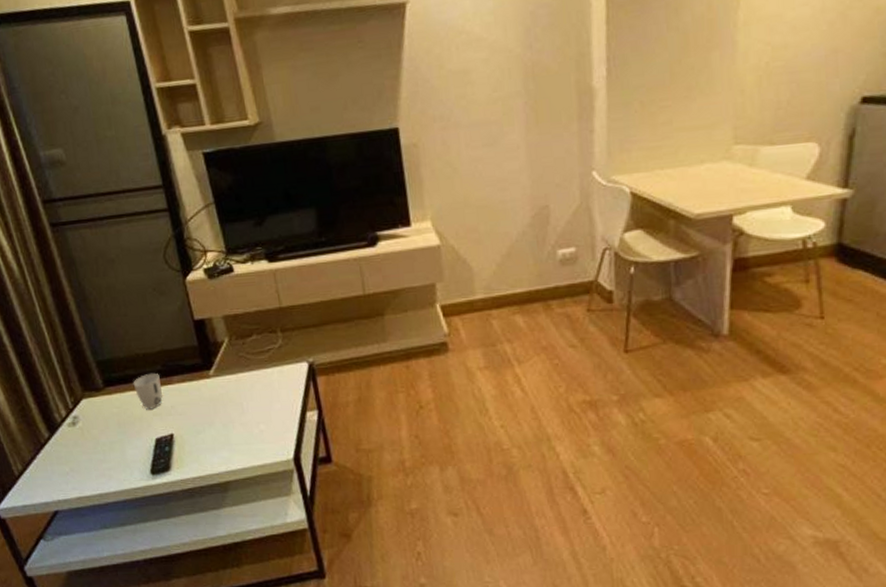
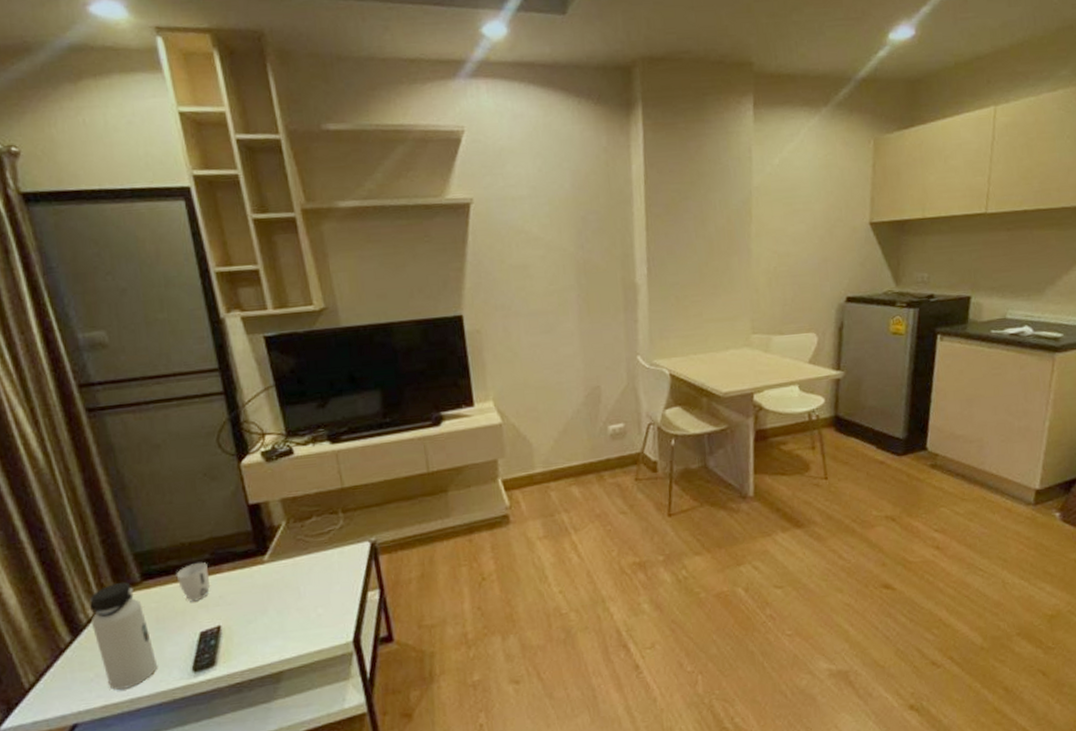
water bottle: none [62,386,121,484] -> present [89,581,157,690]

